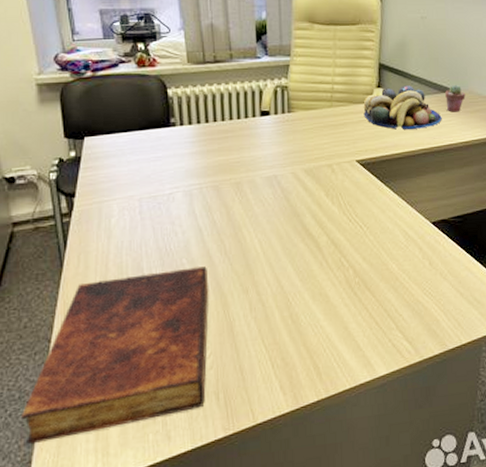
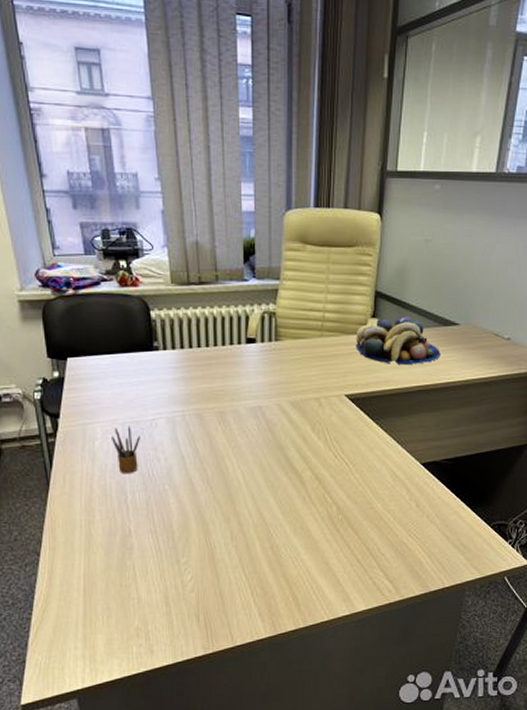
book: present [20,266,209,445] -> none [14,494,191,647]
pencil box: none [128,201,157,251] -> present [112,426,140,474]
potted succulent: present [445,85,466,112] -> none [446,318,469,348]

